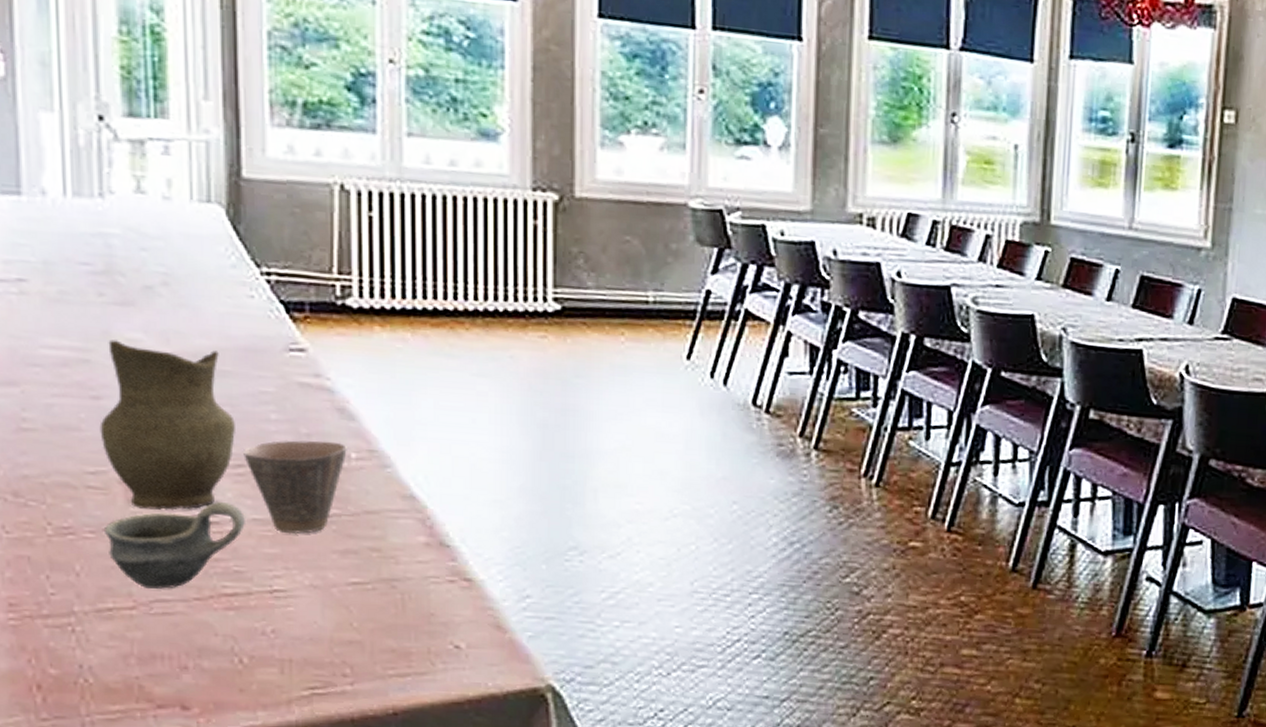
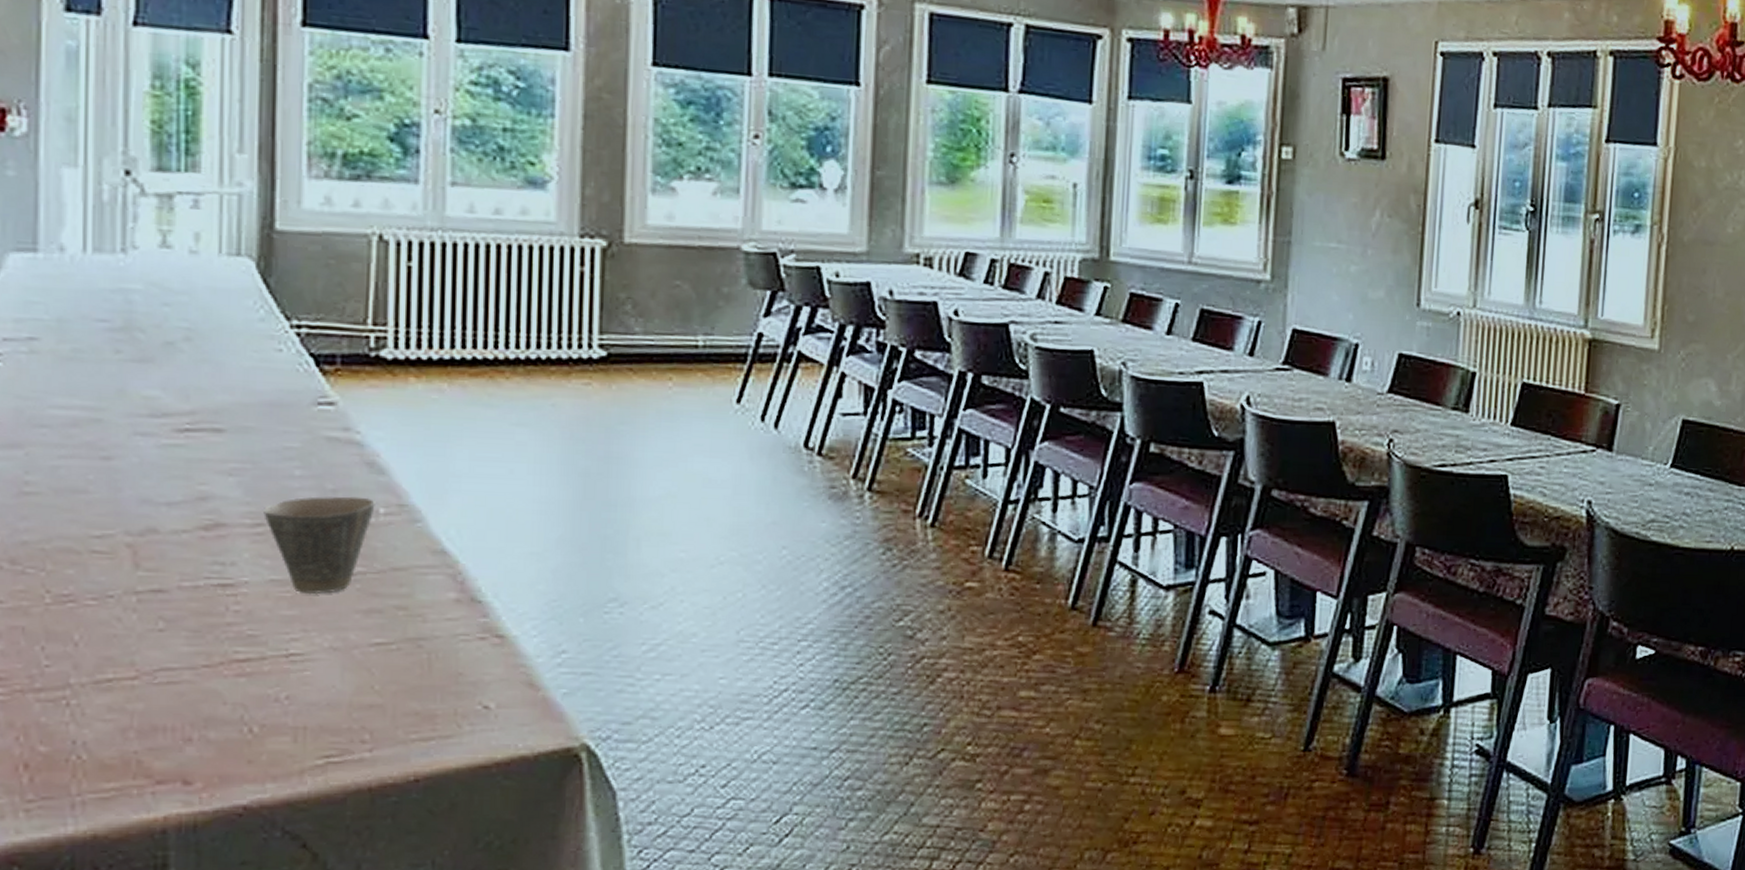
pitcher: present [99,339,235,511] -> none [109,398,256,574]
cup: present [105,501,247,589] -> none [109,562,264,657]

